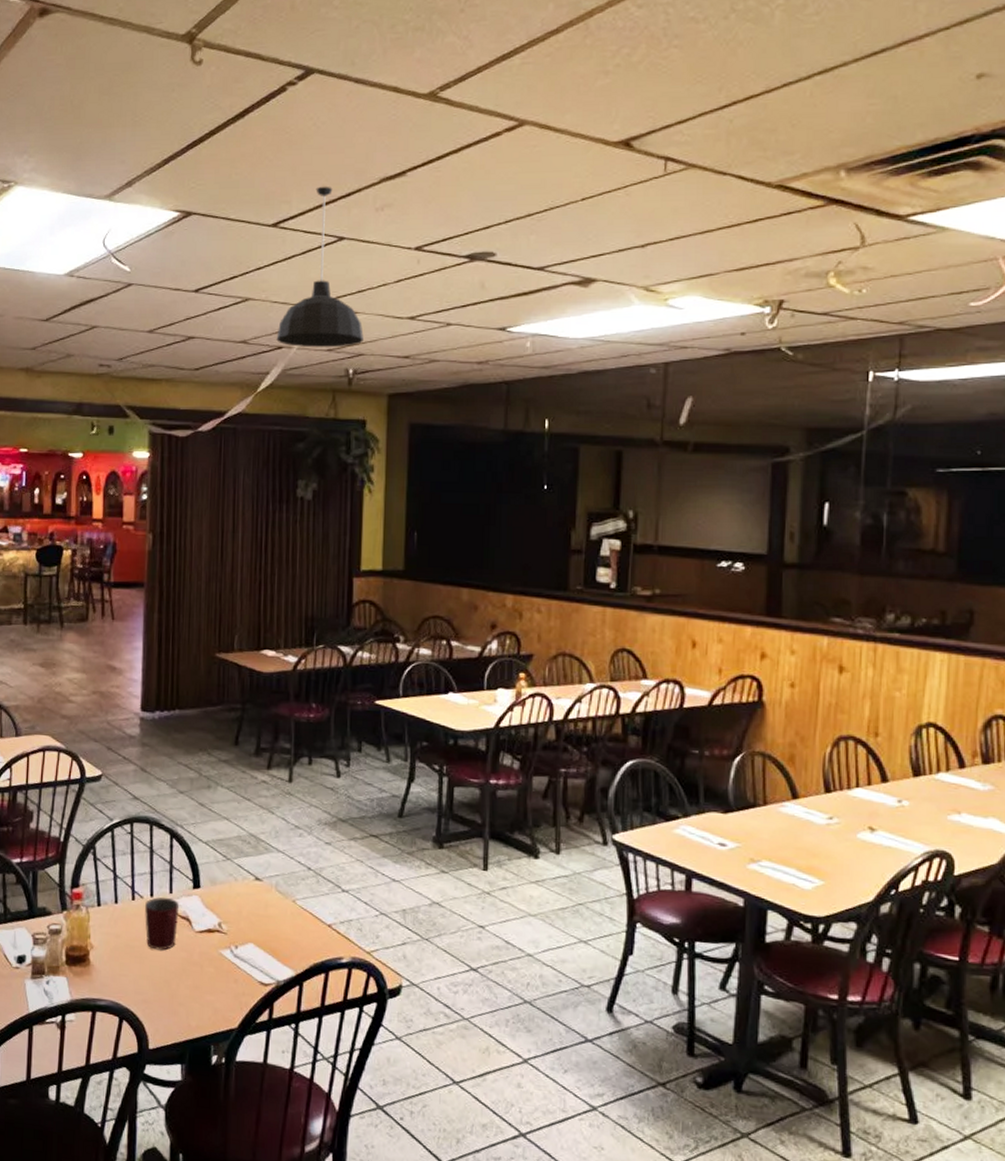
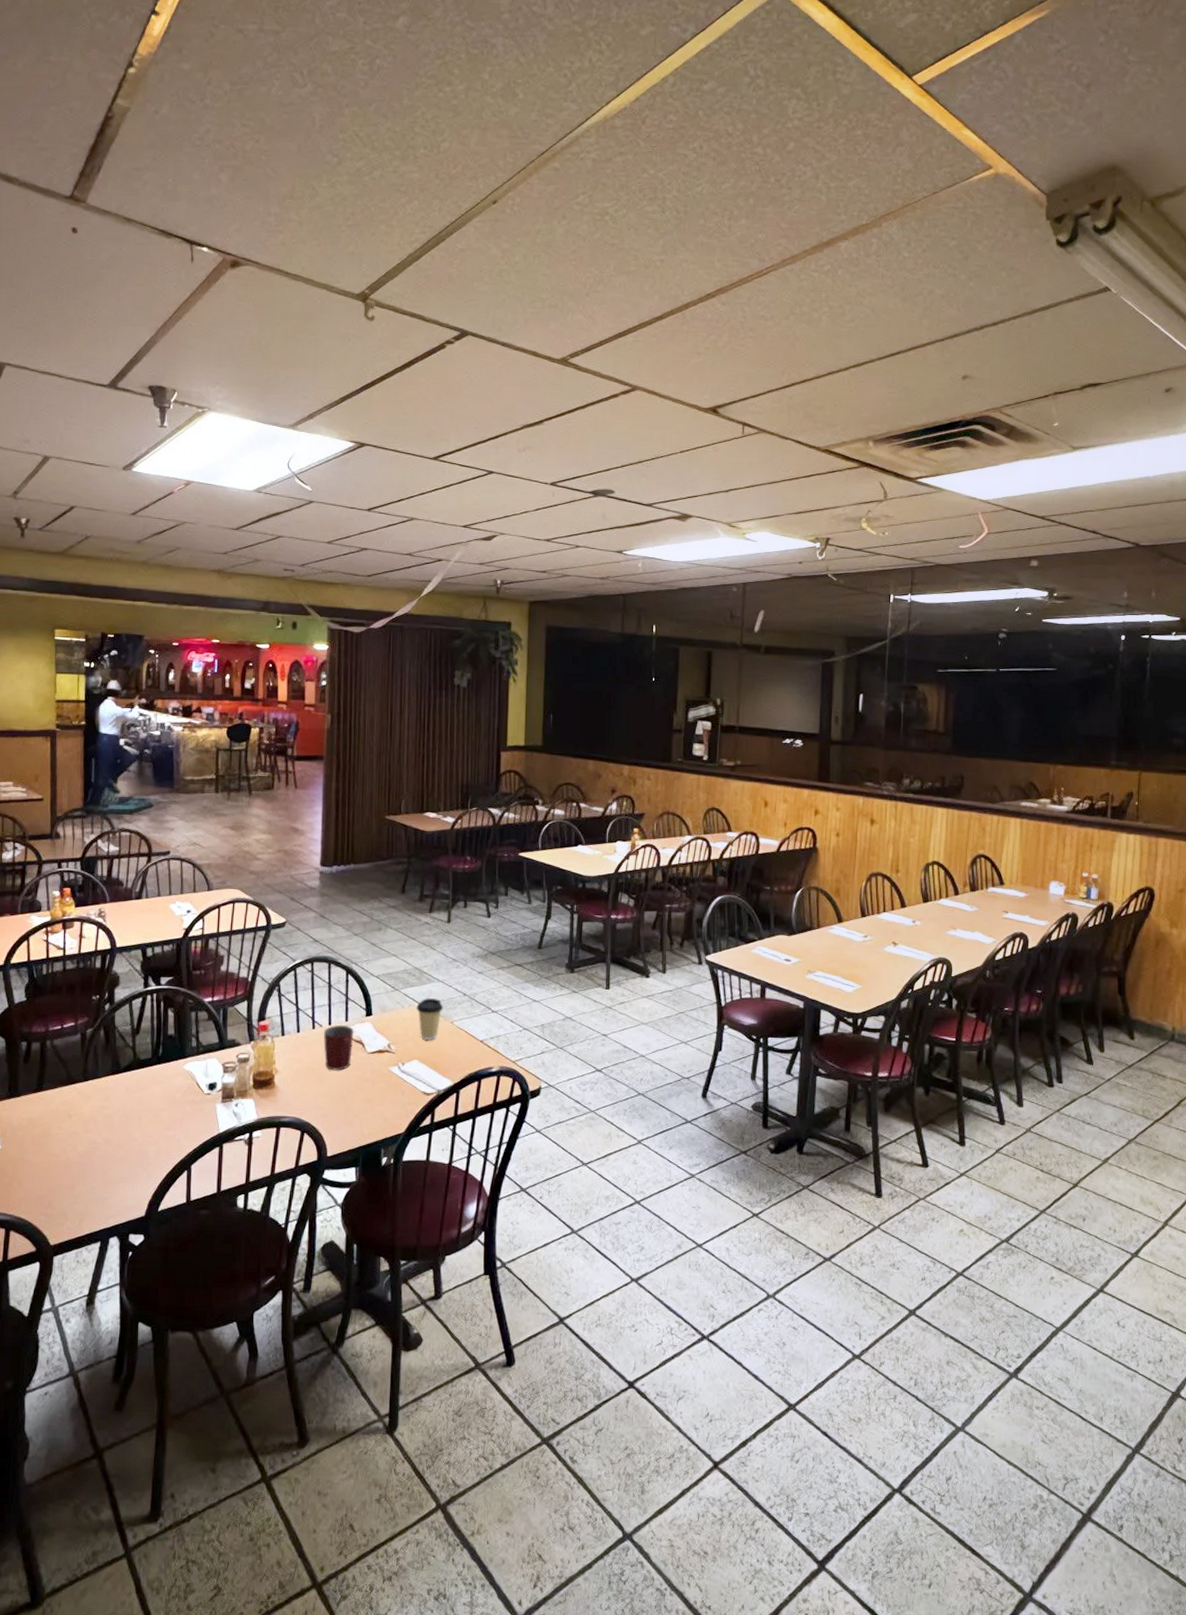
coffee cup: none [252,871,284,921] -> present [416,998,444,1040]
pendant lamp: present [276,186,364,348] -> none [437,428,509,562]

